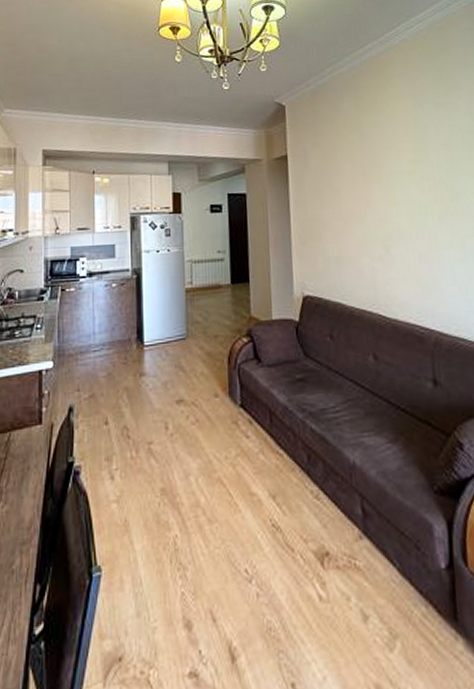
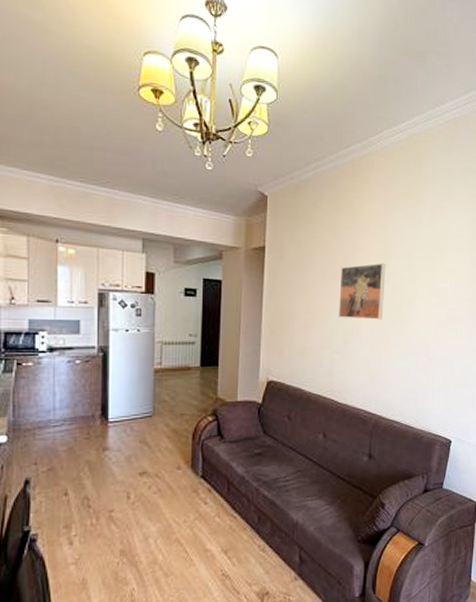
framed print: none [372,157,427,222] -> present [339,262,386,320]

